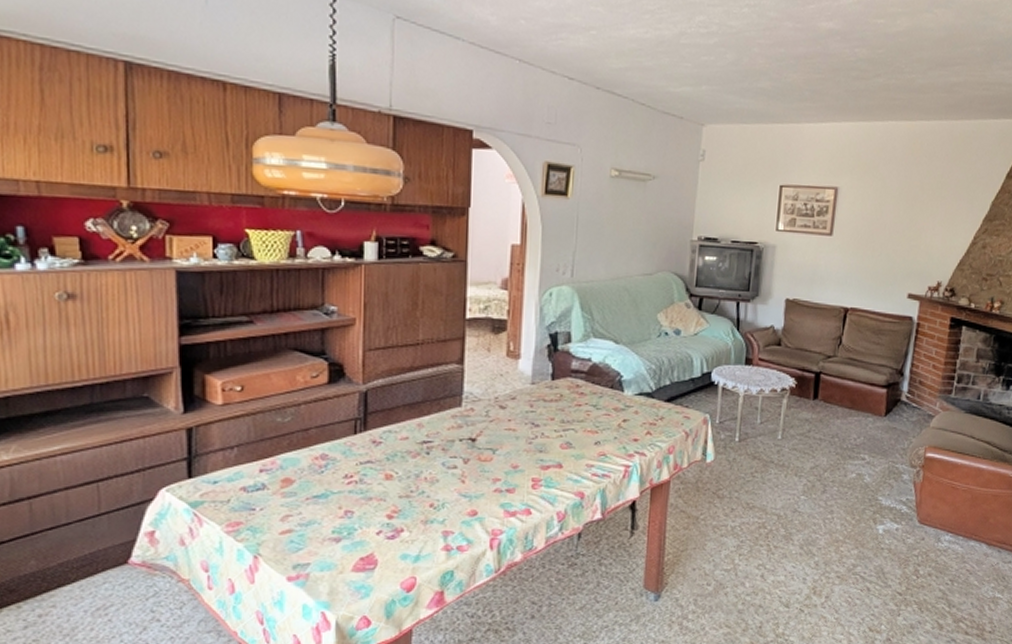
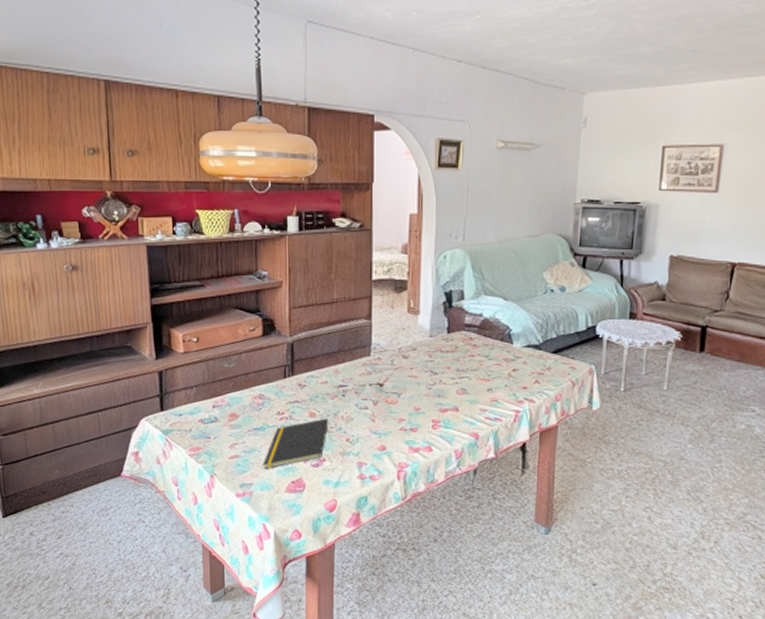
notepad: none [323,481,409,544] -> present [262,418,329,469]

